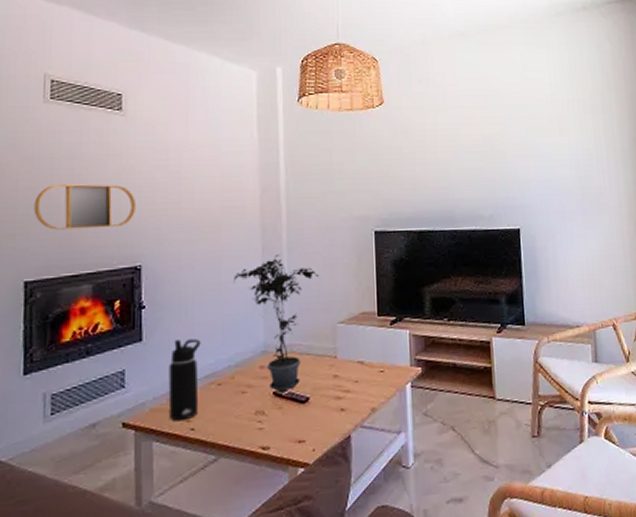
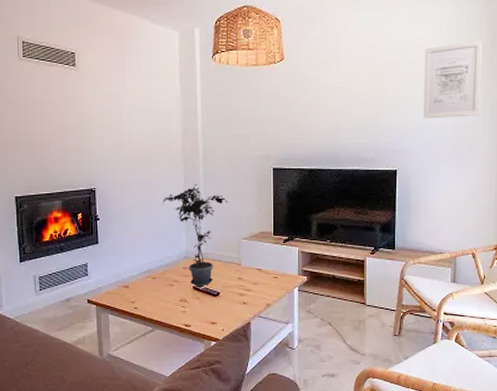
home mirror: present [33,184,137,230] -> none [17,125,90,159]
water bottle: present [168,339,201,422] -> none [118,244,140,302]
wall art: none [539,84,604,170] -> present [423,40,482,119]

